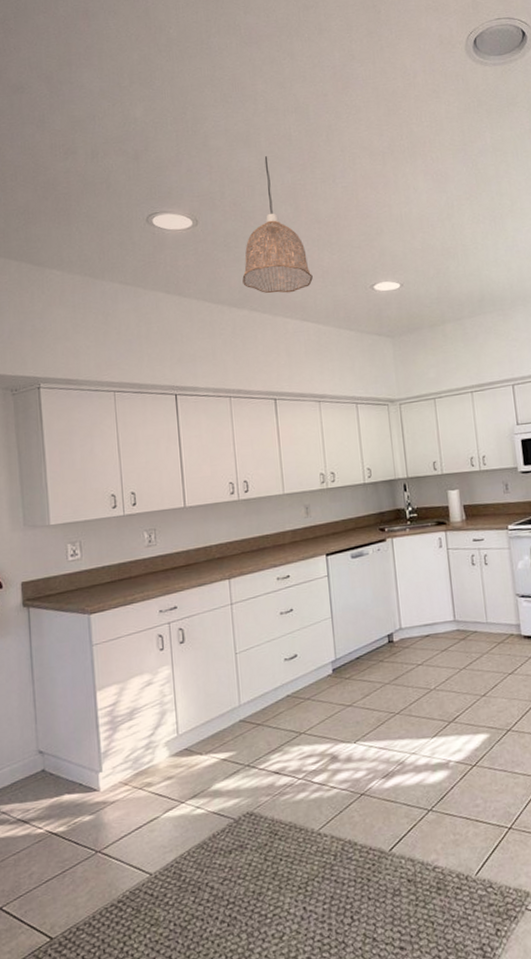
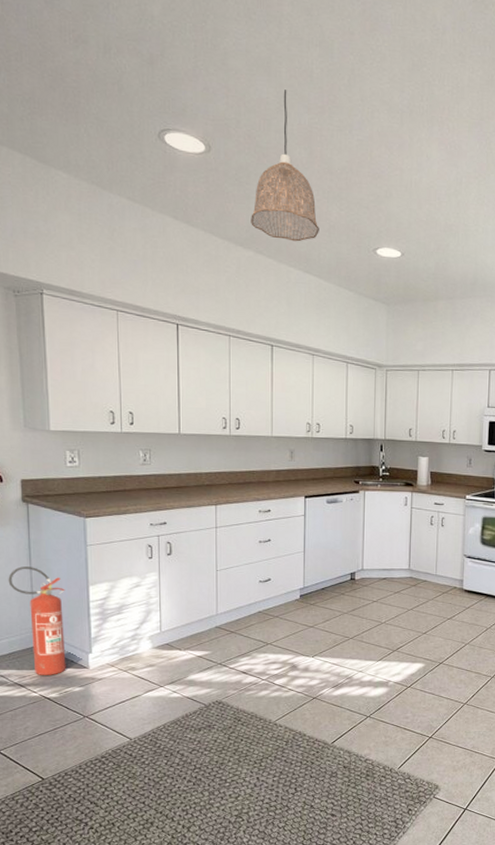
fire extinguisher: none [9,678,74,807] -> present [8,566,66,675]

